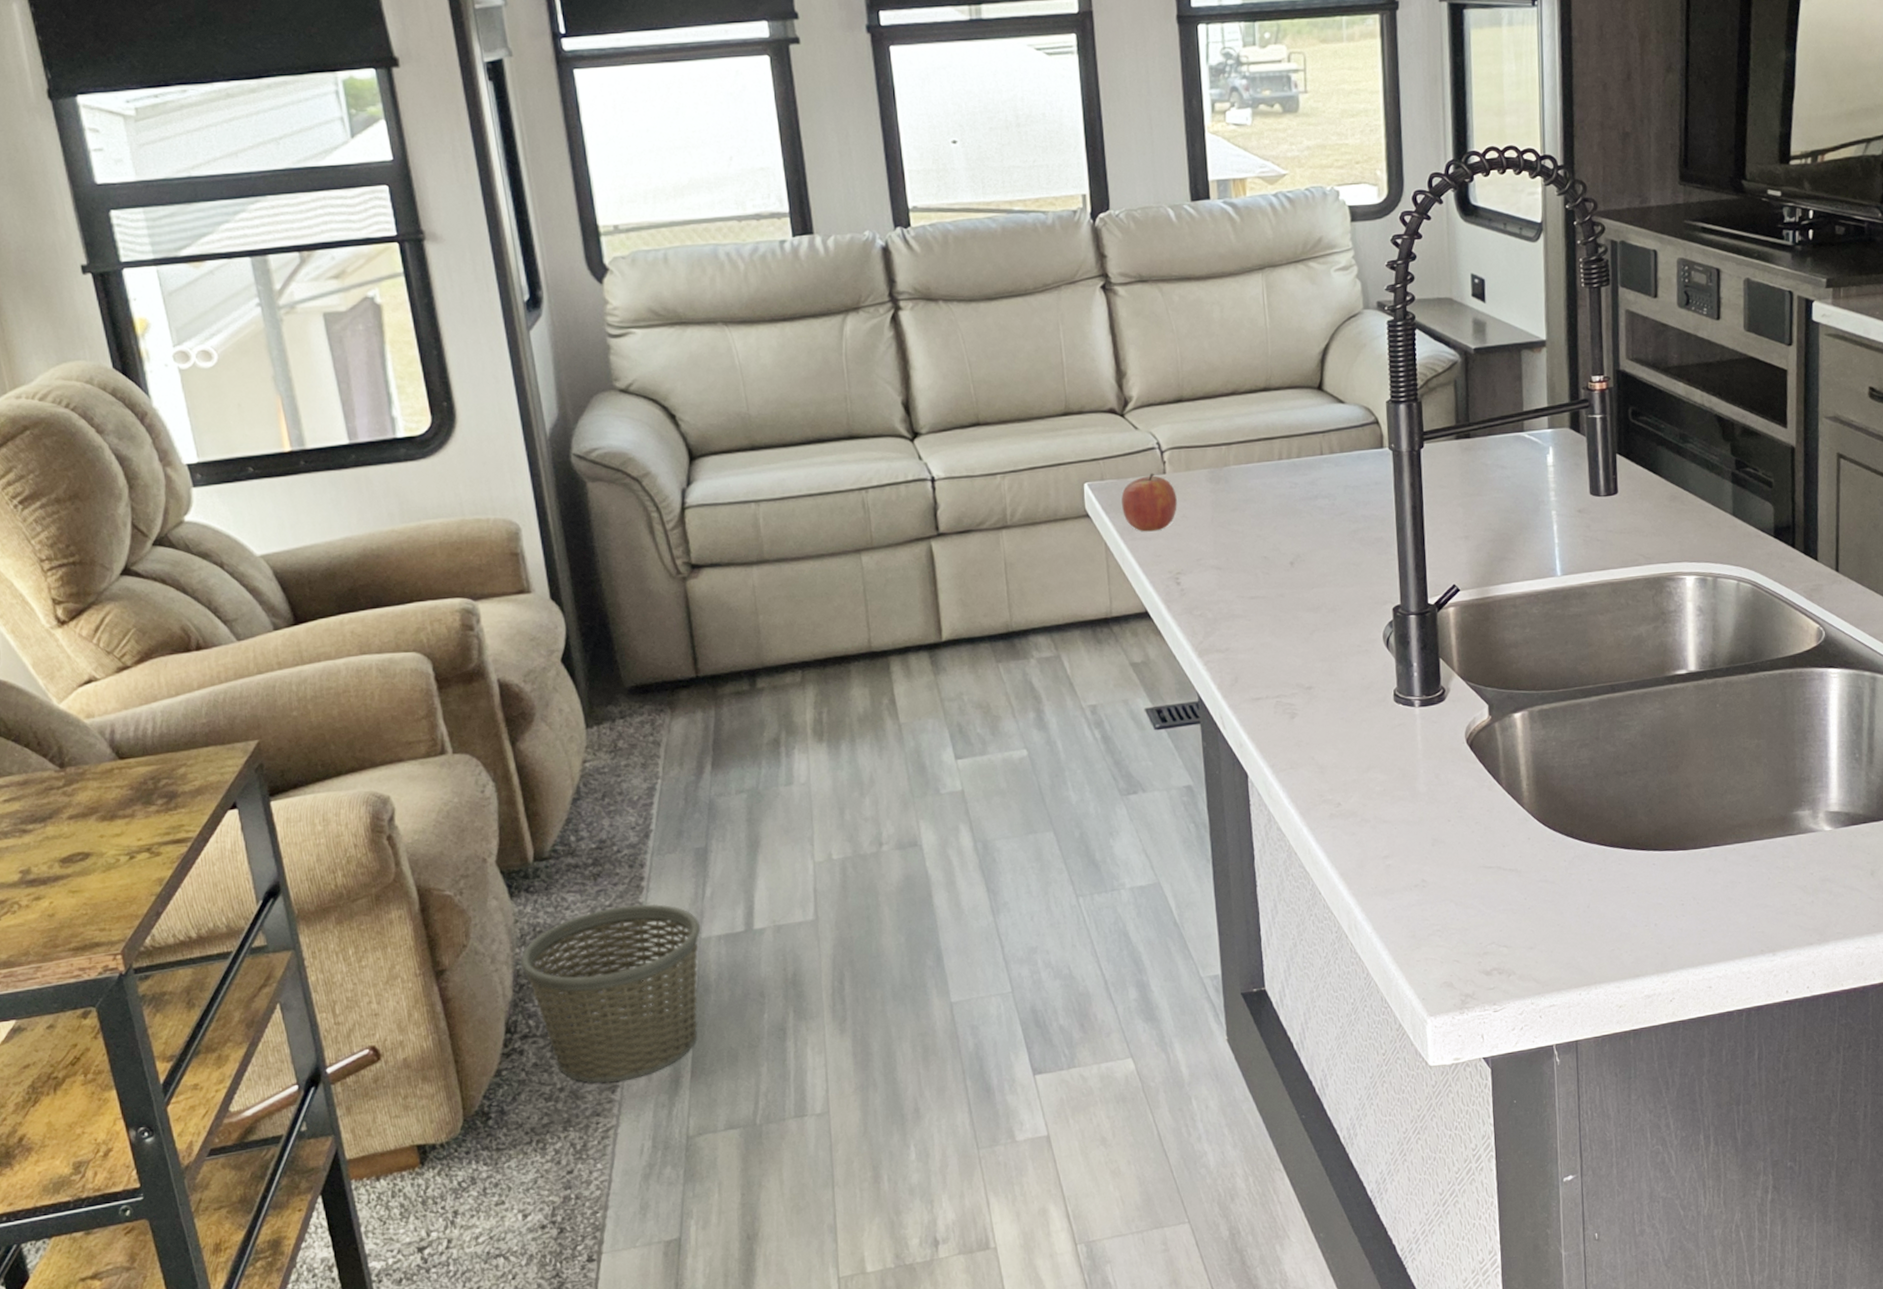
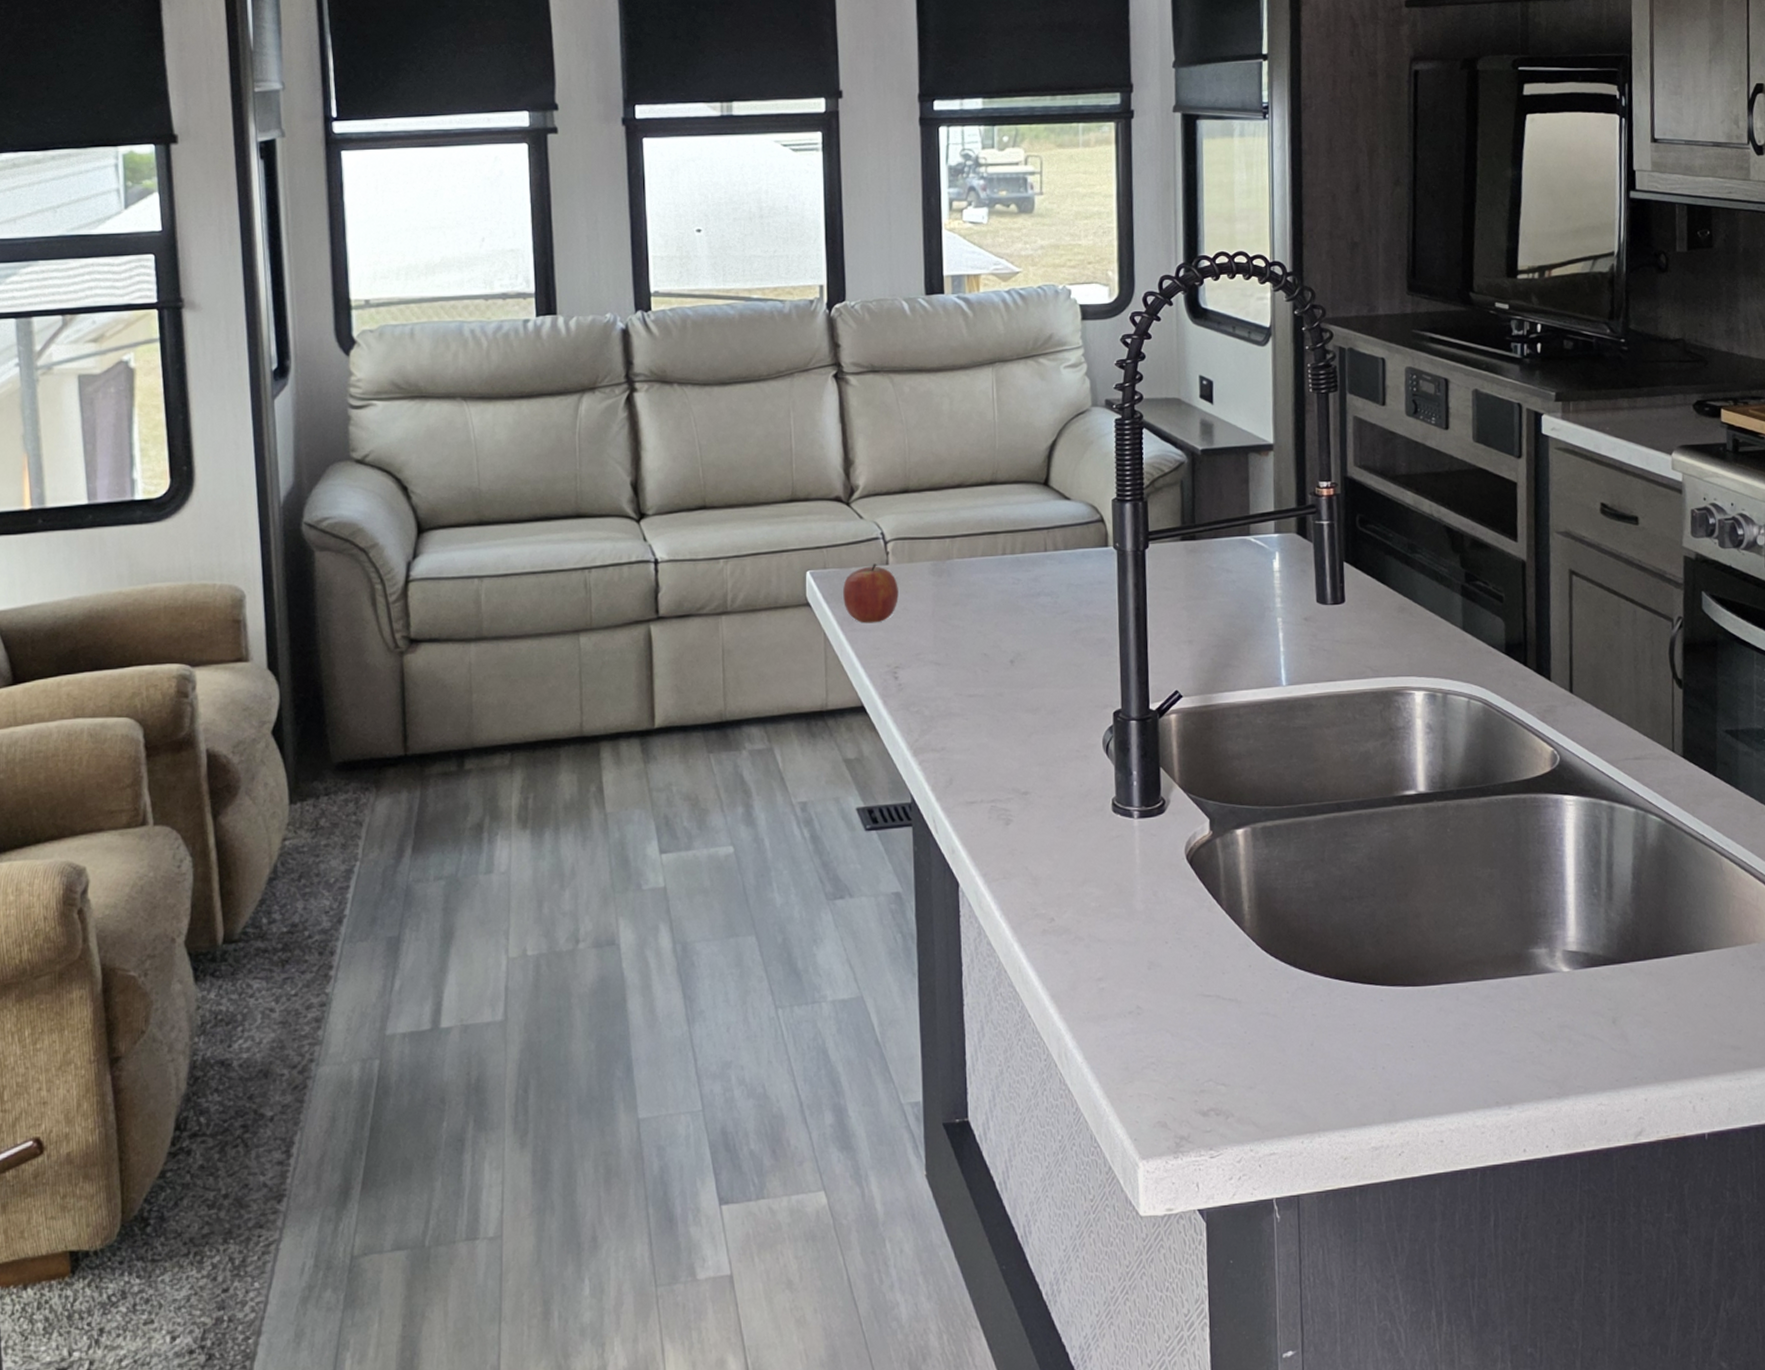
basket: present [520,904,701,1083] -> none [197,994,386,1191]

